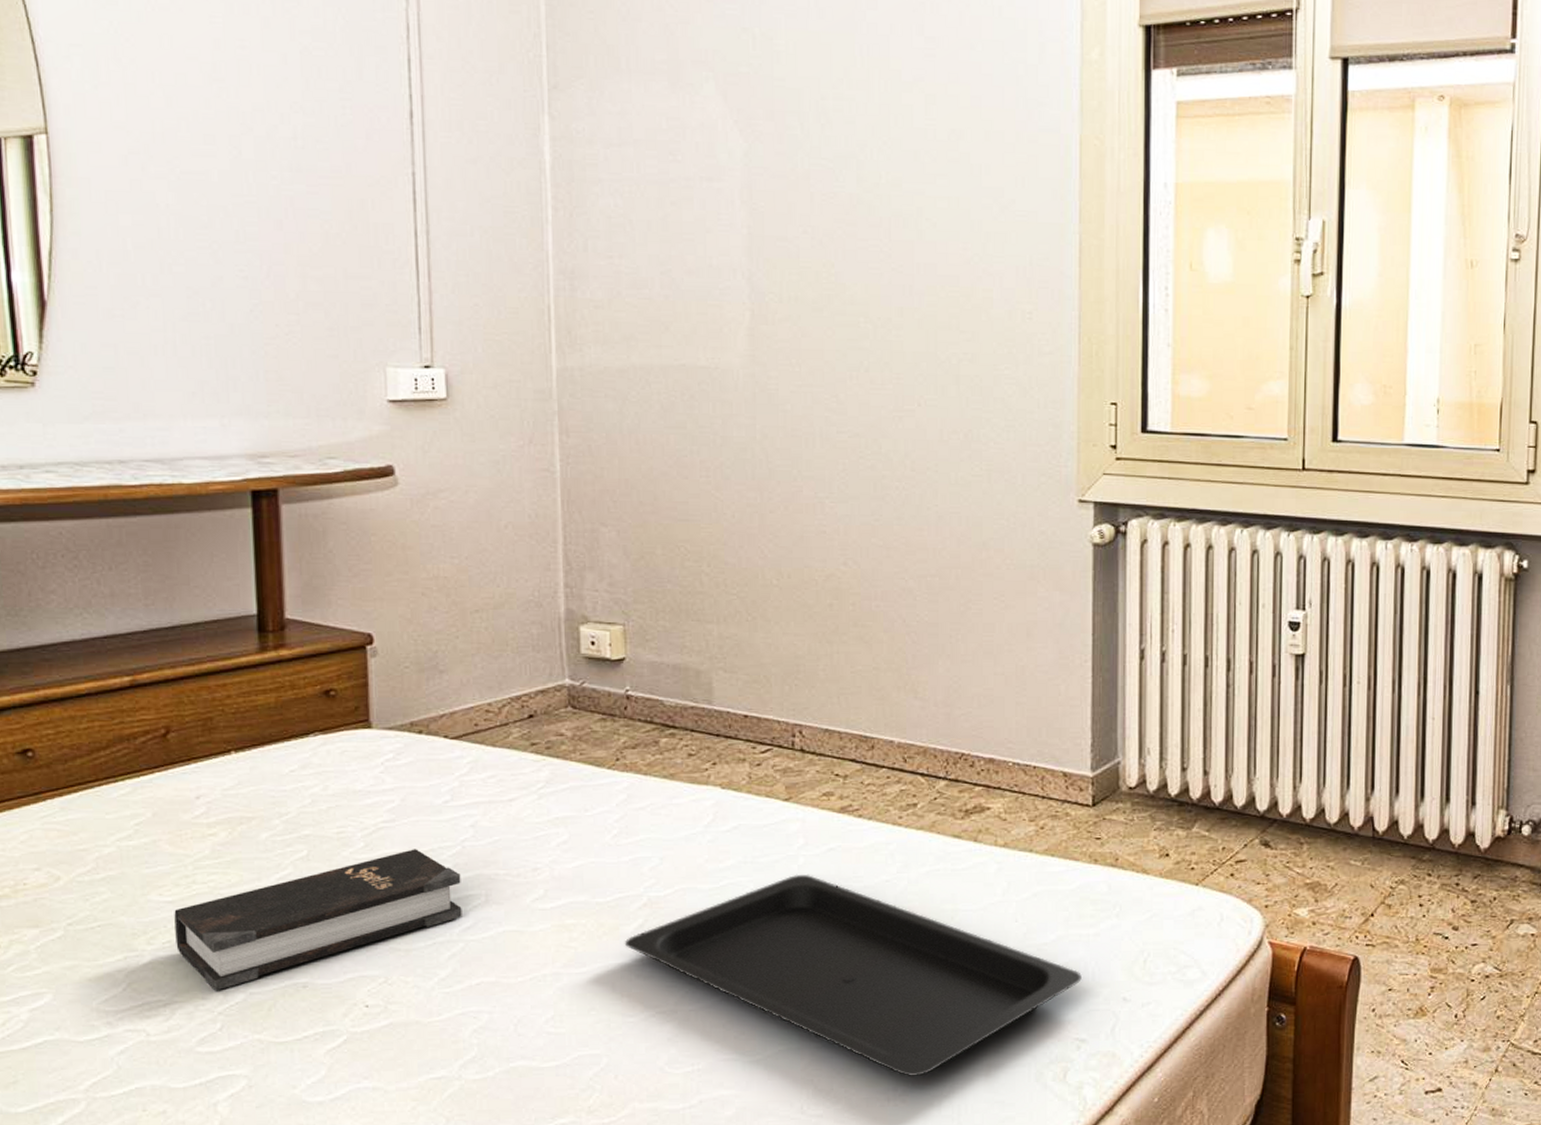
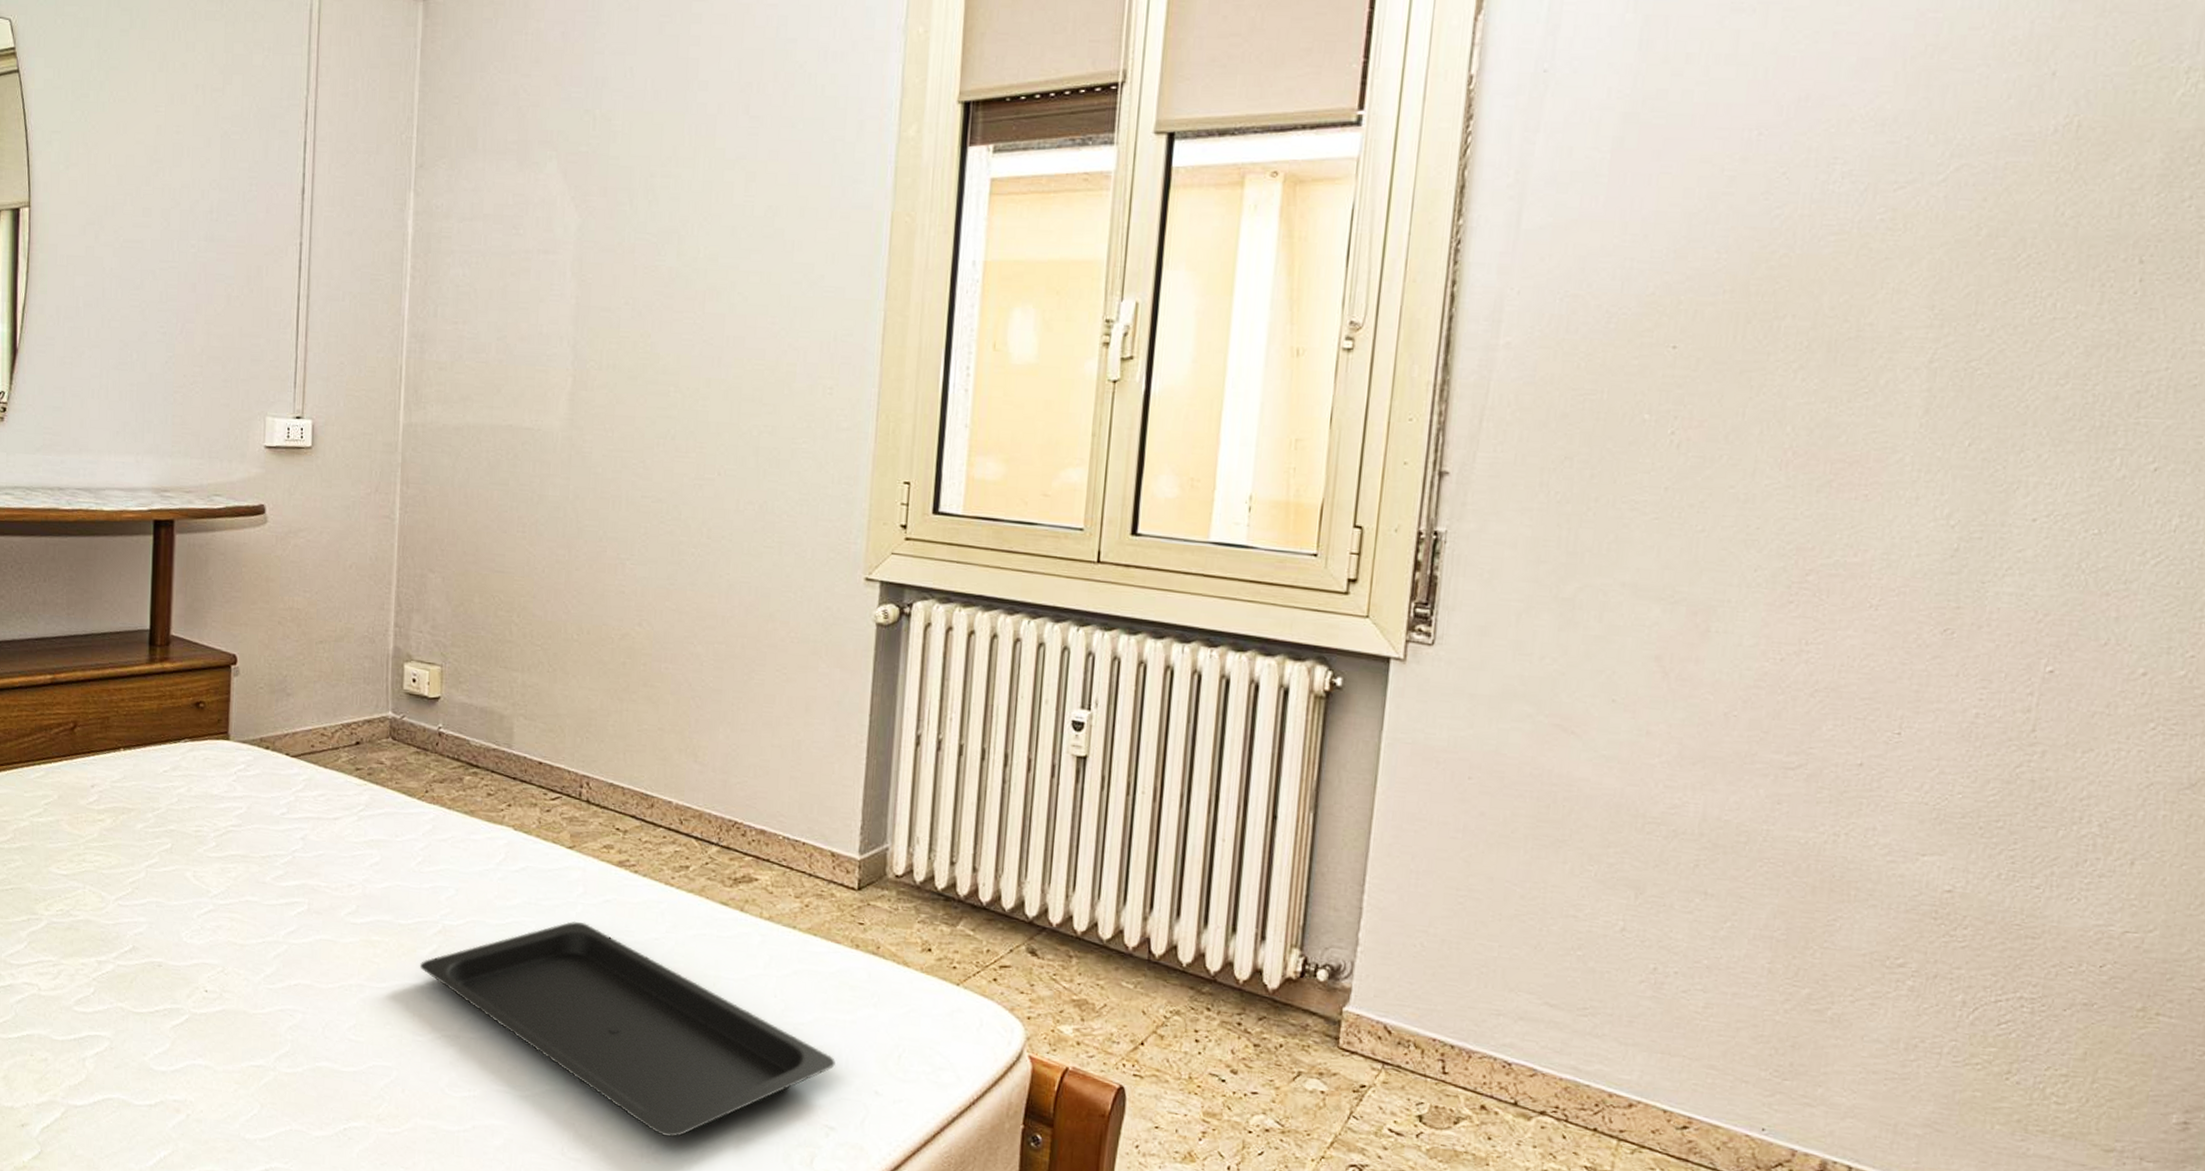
hardback book: present [174,849,462,991] -> none [66,853,290,959]

